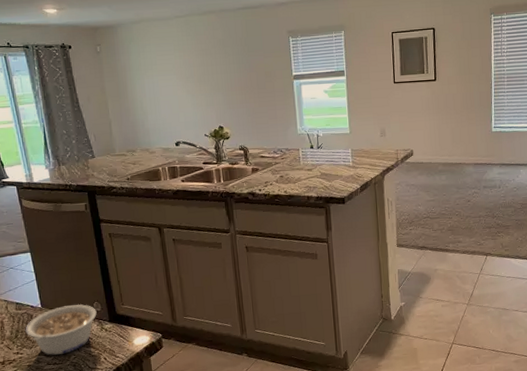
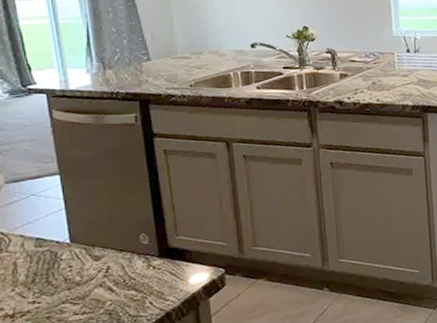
legume: present [25,304,97,355] -> none [46,237,143,303]

